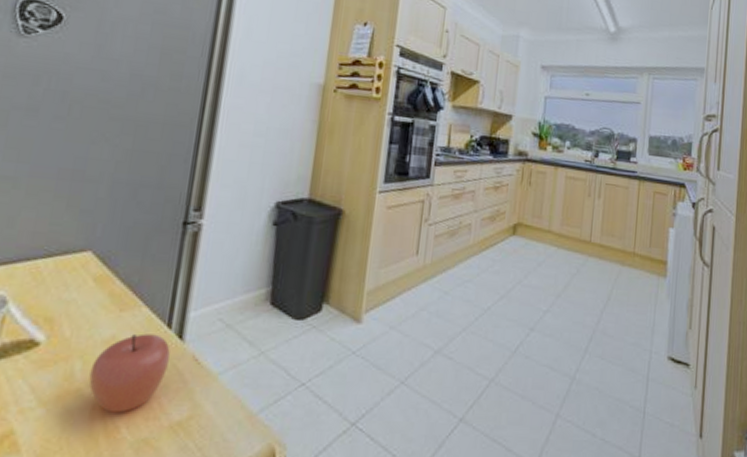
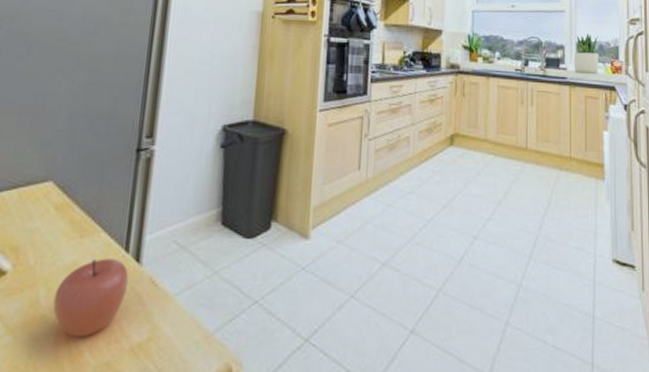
planter: none [645,127,672,170] -> present [574,33,598,75]

